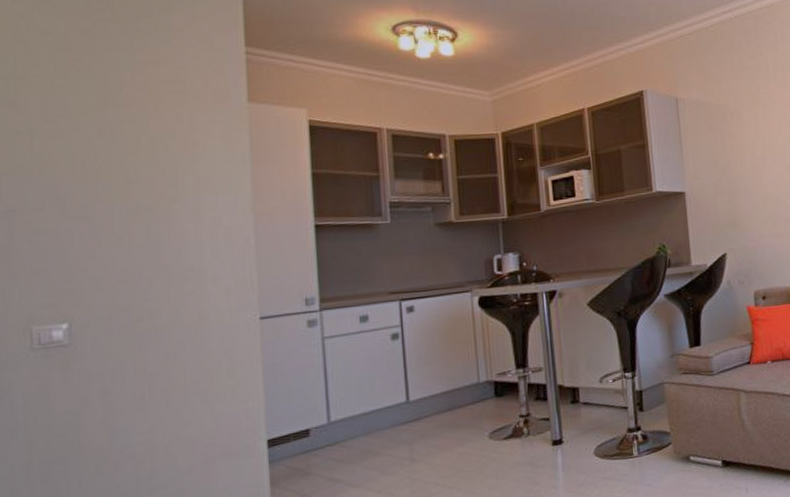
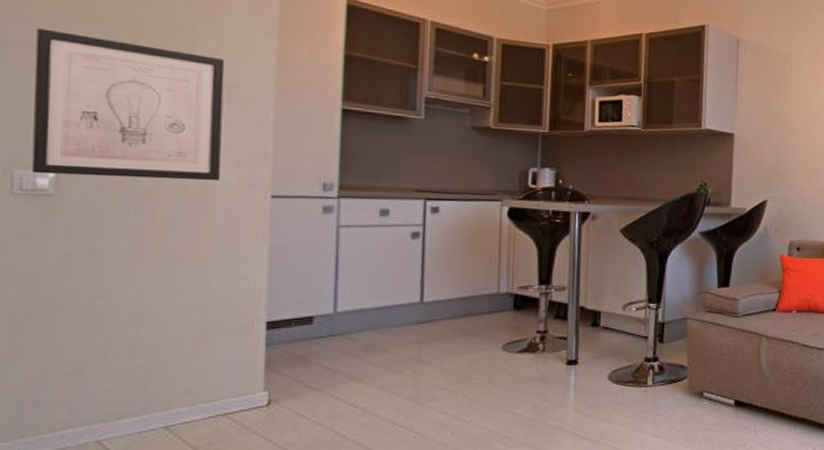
wall art: none [41,191,213,327] -> present [31,28,225,181]

